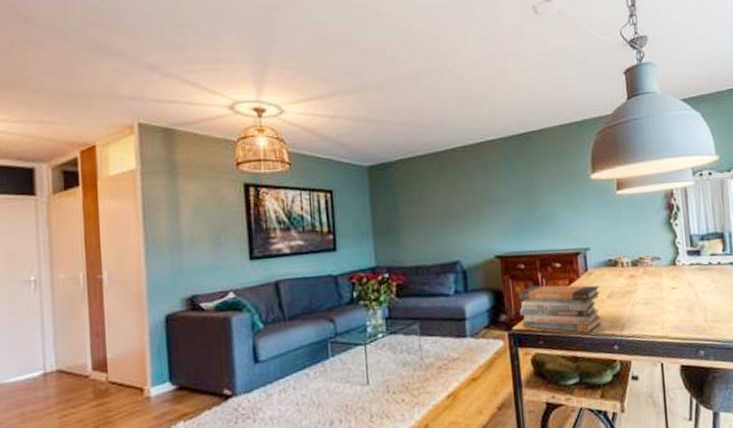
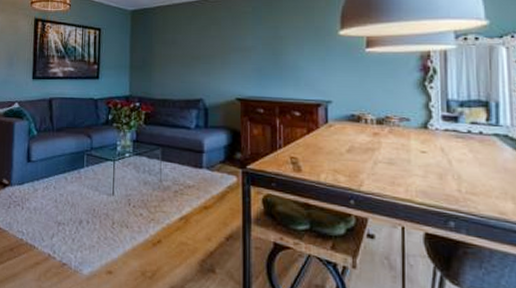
book stack: present [517,285,602,333] -> none [255,130,340,183]

